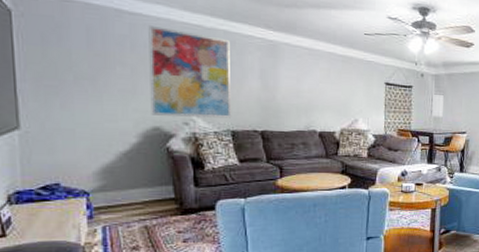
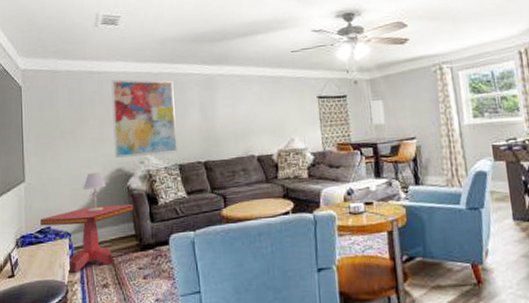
side table: none [44,165,174,234] -> present [40,203,134,273]
table lamp: none [107,128,138,172] -> present [83,172,106,213]

